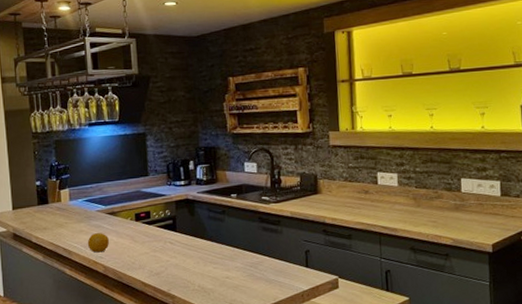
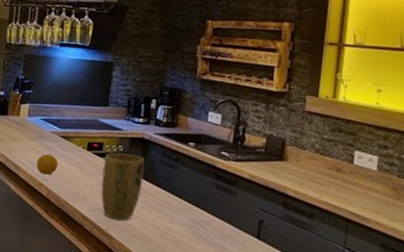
plant pot: none [154,215,195,280] -> present [101,152,145,221]

